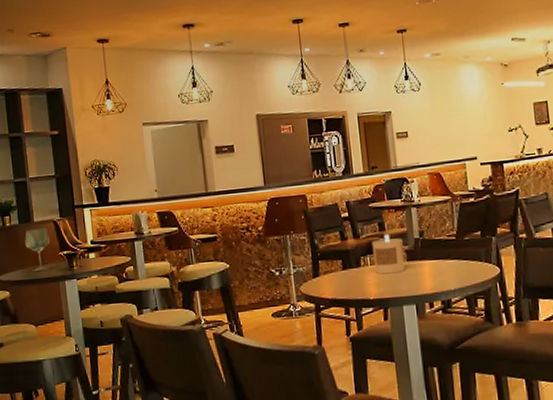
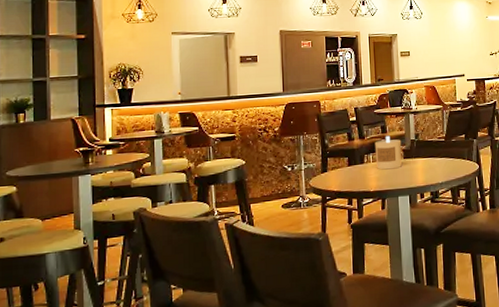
wine glass: present [25,227,51,273] -> none [39,124,67,168]

